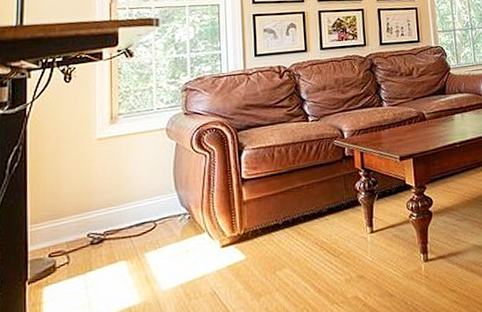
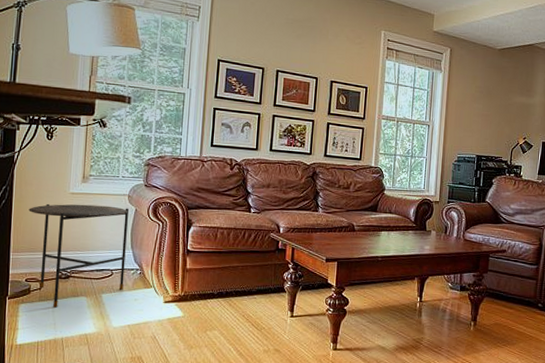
side table: none [47,143,171,283] -> present [28,203,130,308]

